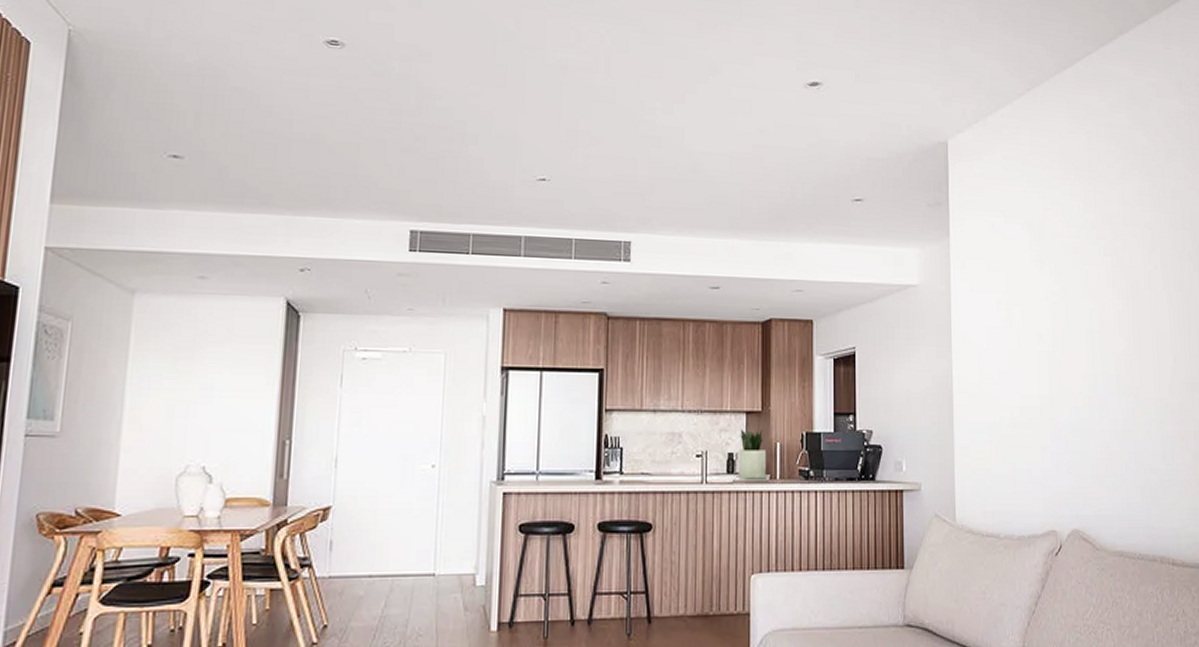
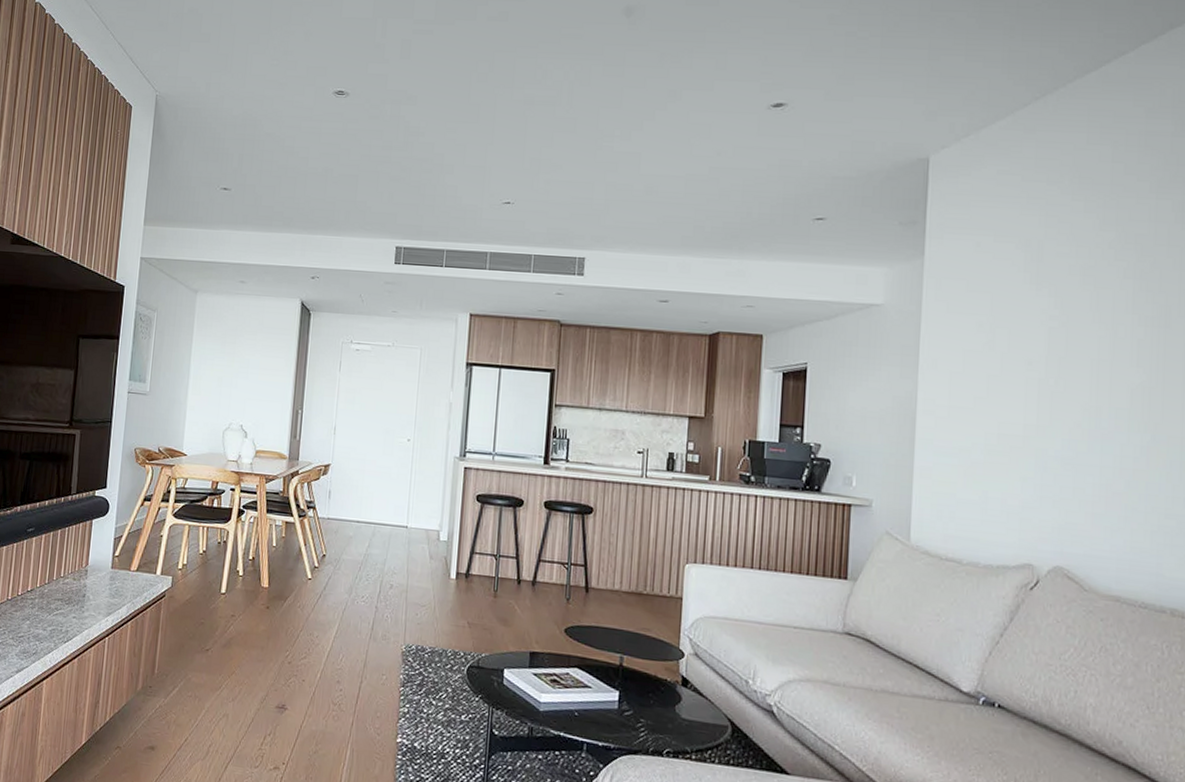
planter: present [735,428,769,481] -> none [674,432,708,481]

